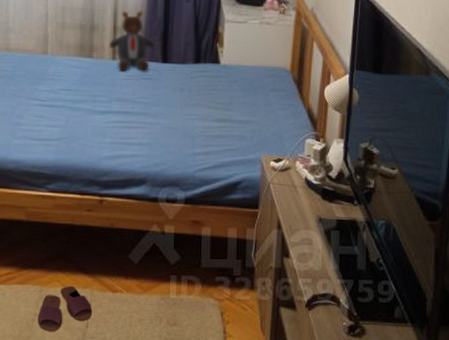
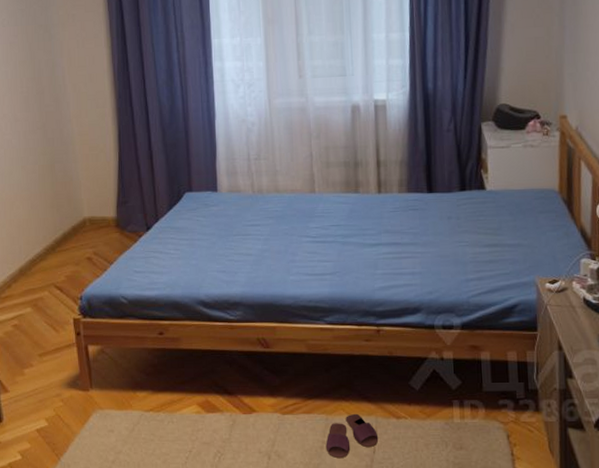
teddy bear: present [109,10,155,72] -> none [374,144,419,204]

